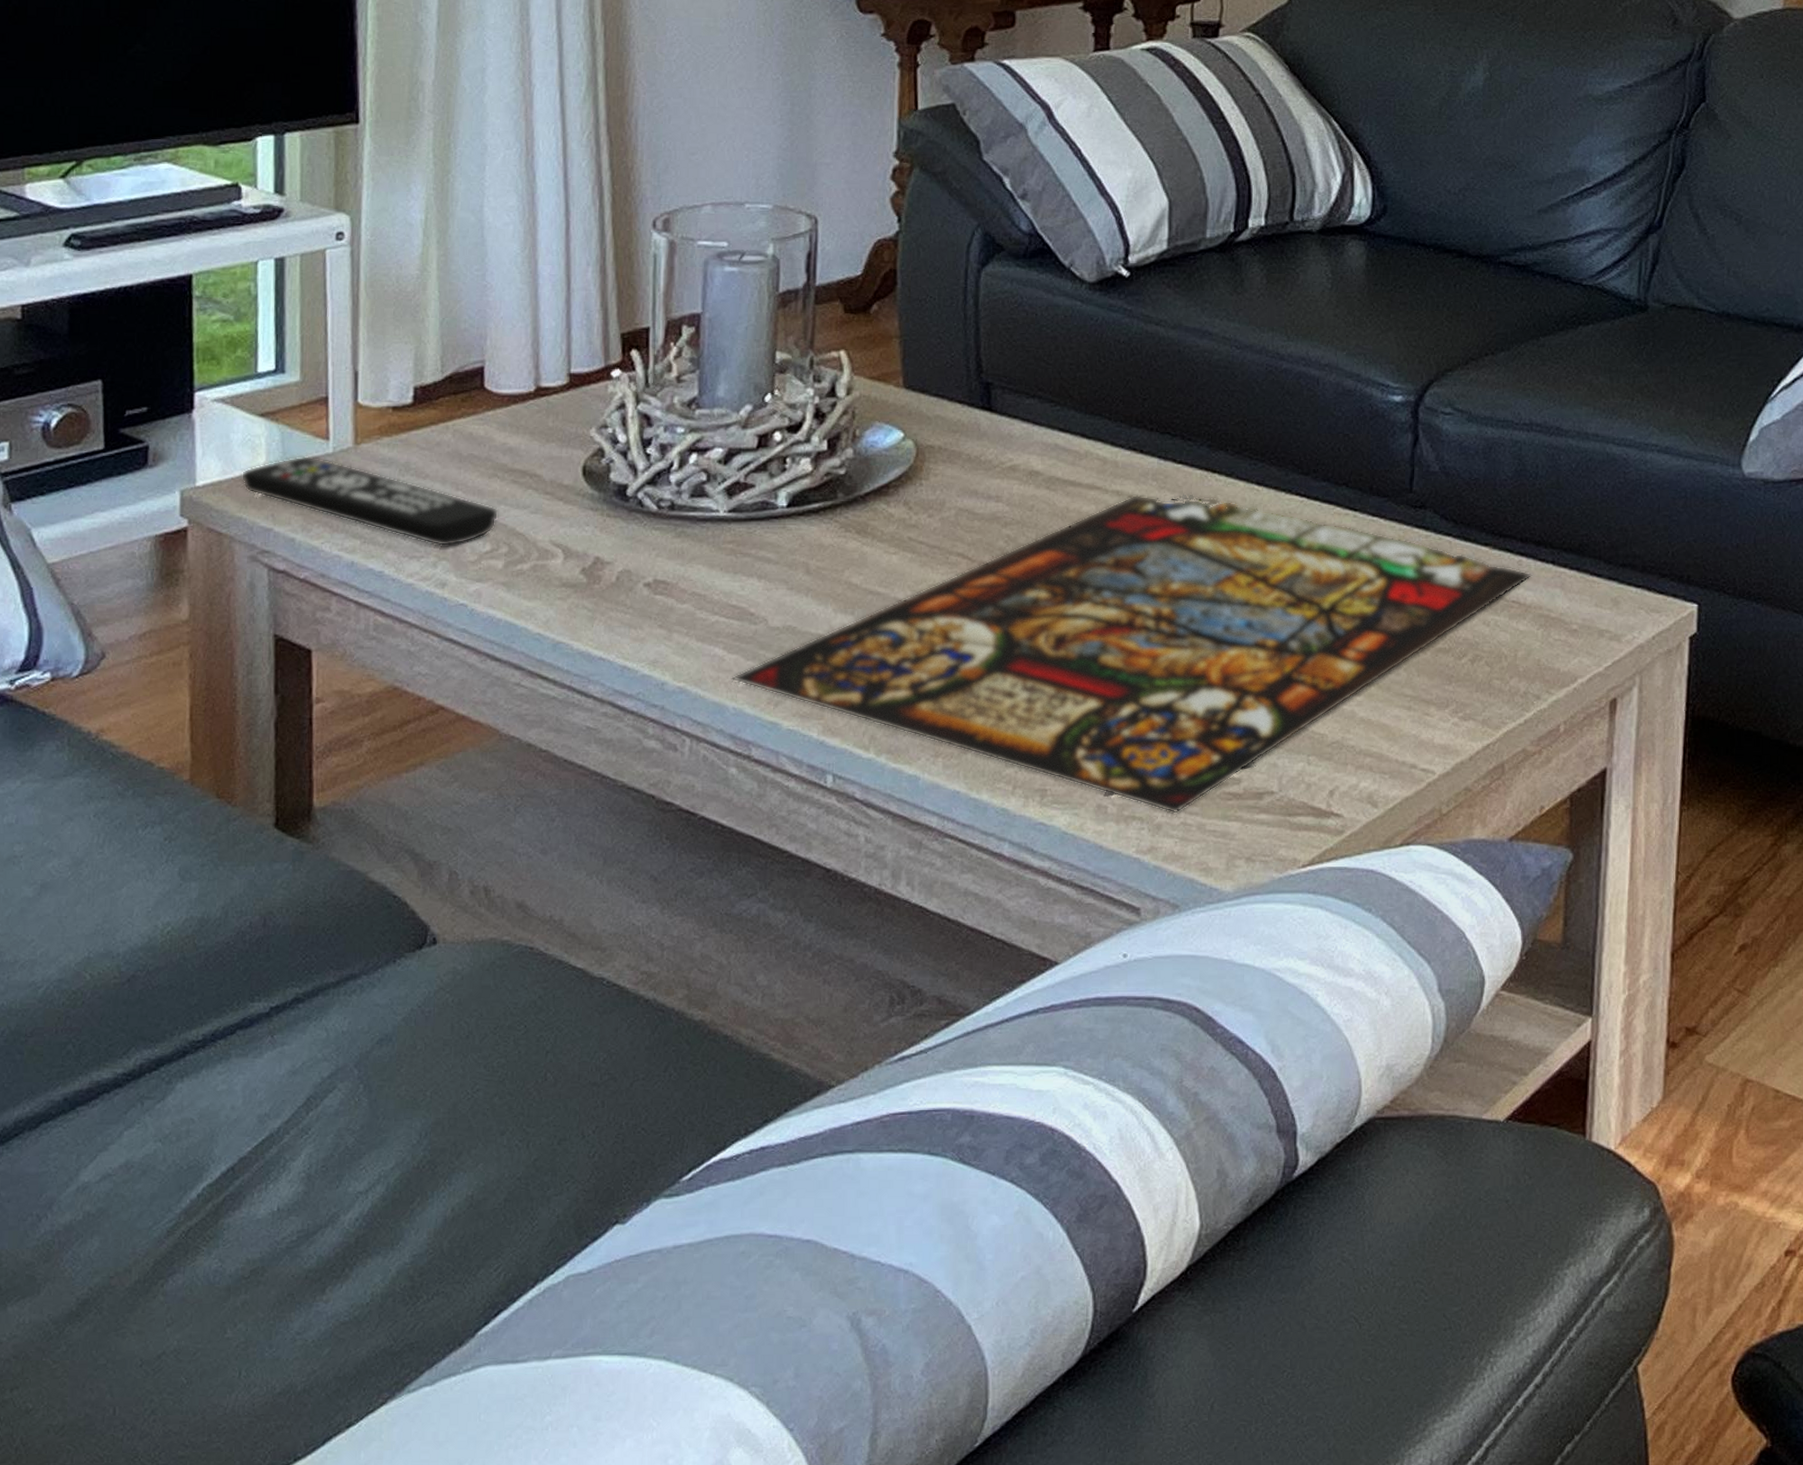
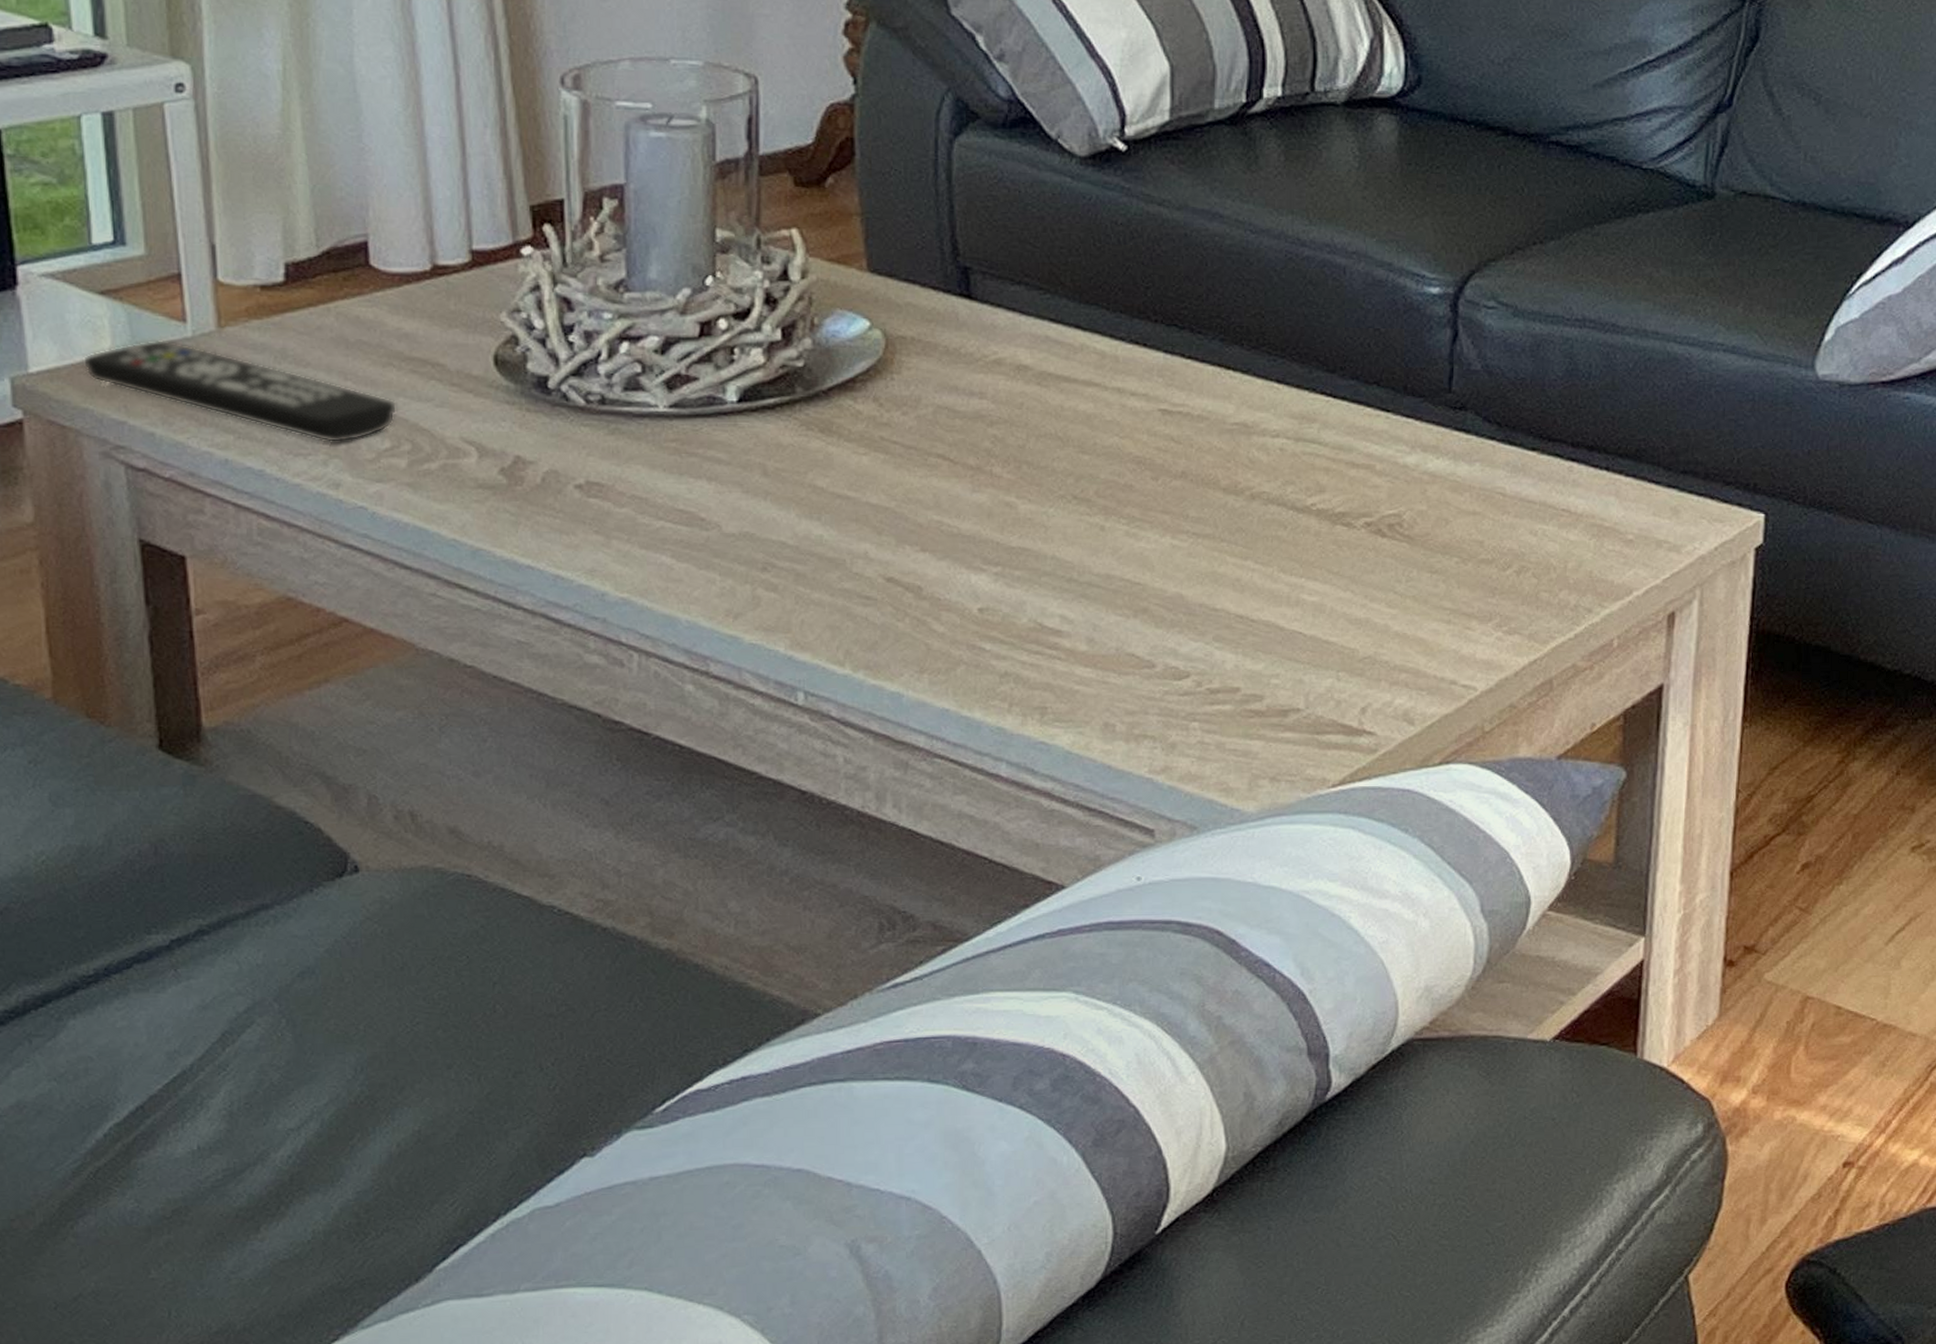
stained glass panel: present [732,494,1533,814] -> none [683,392,1584,732]

